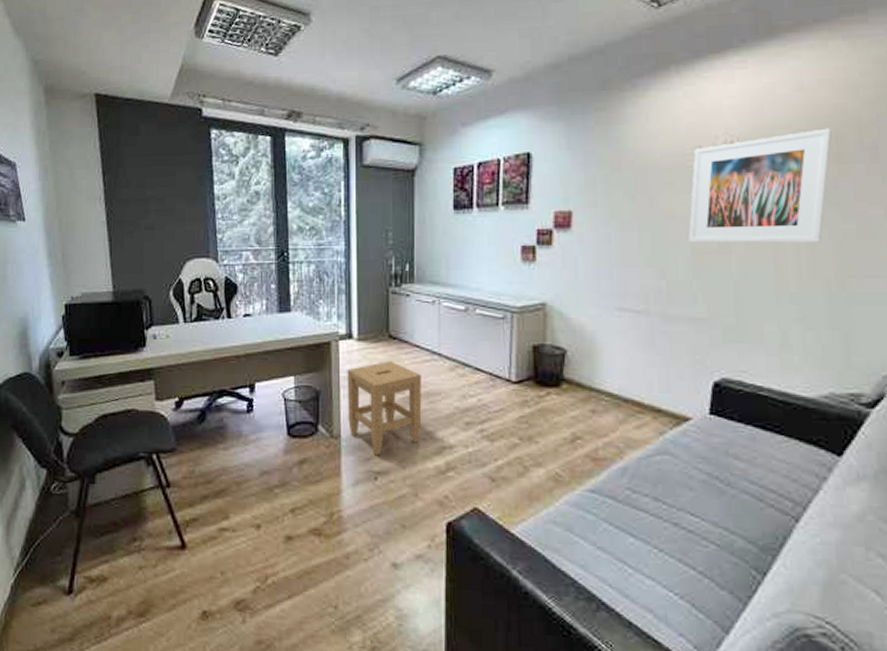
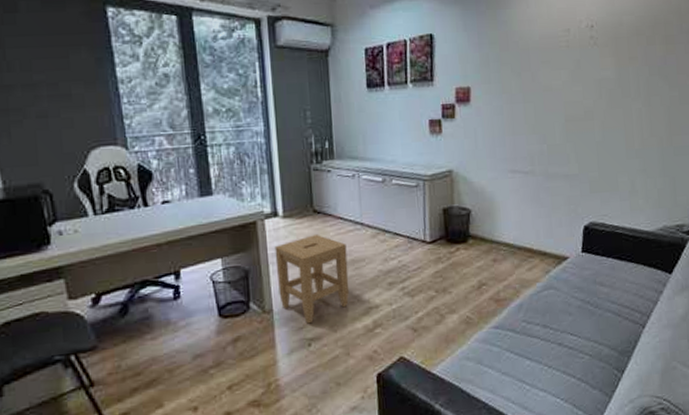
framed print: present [688,128,832,243] -> none [562,15,662,112]

